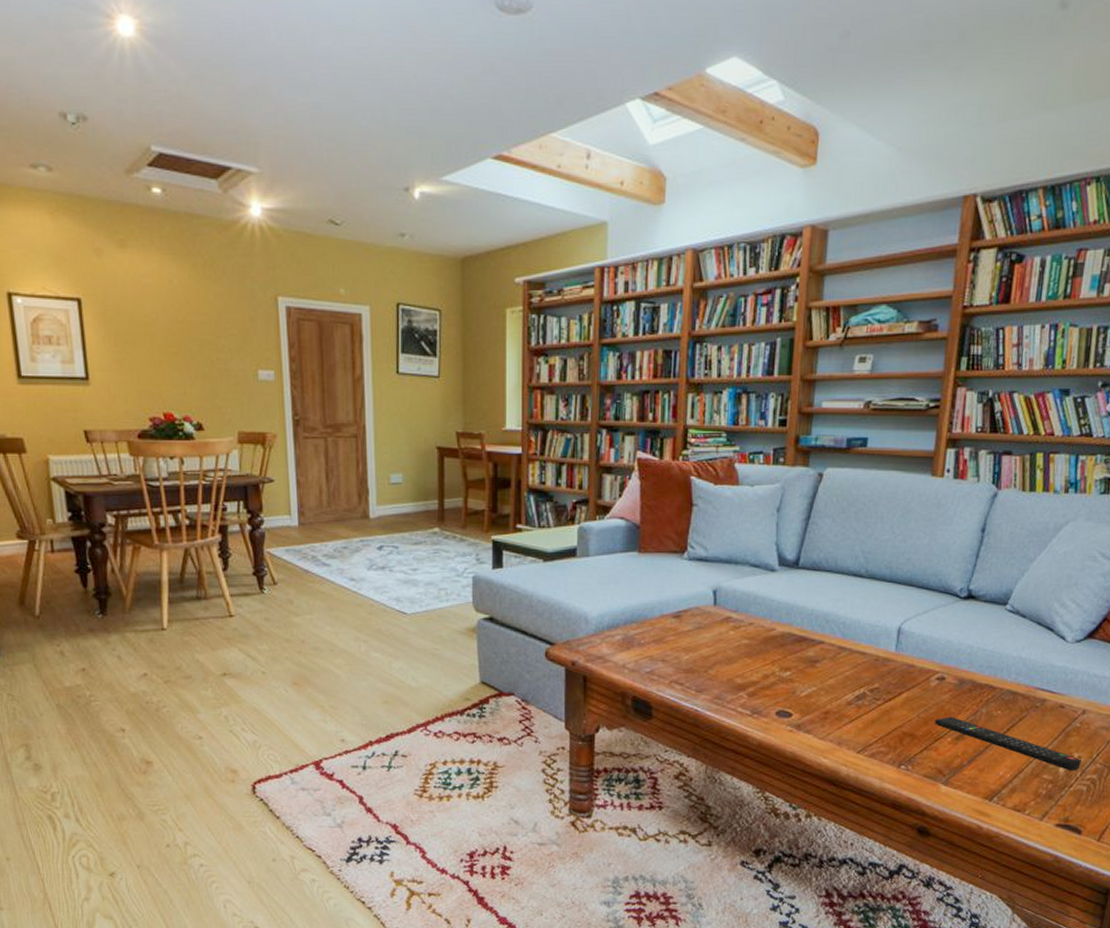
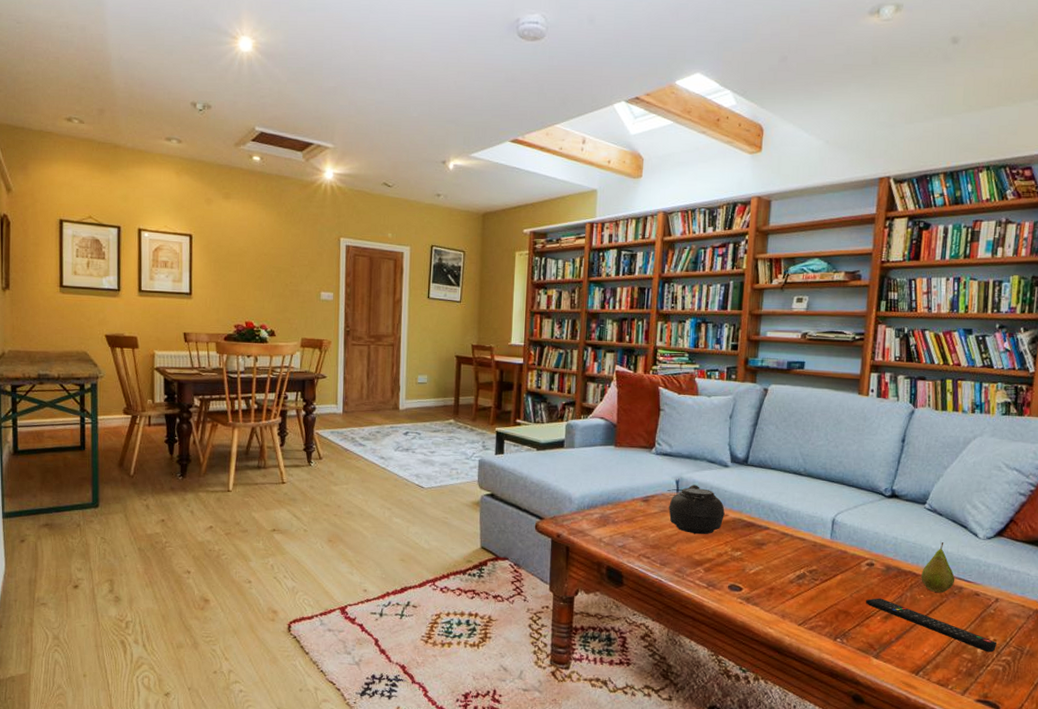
teapot: none [702,595,772,654] -> present [666,484,725,535]
fruit: none [999,649,1038,708] -> present [921,542,955,593]

